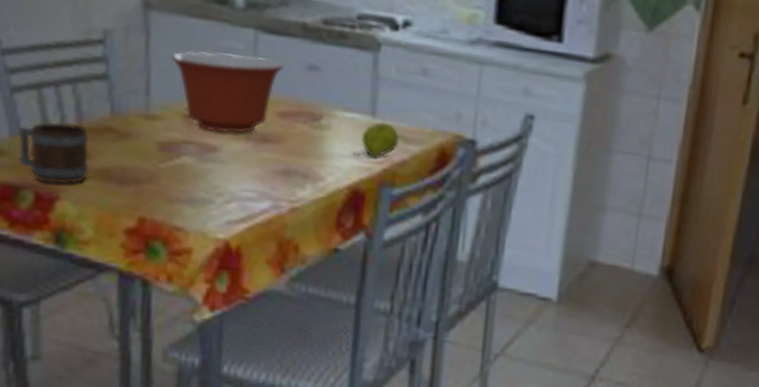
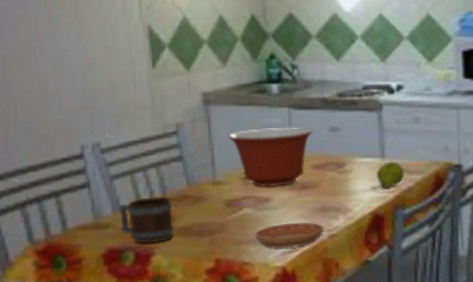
saucer: none [192,183,285,217] -> present [254,222,324,248]

